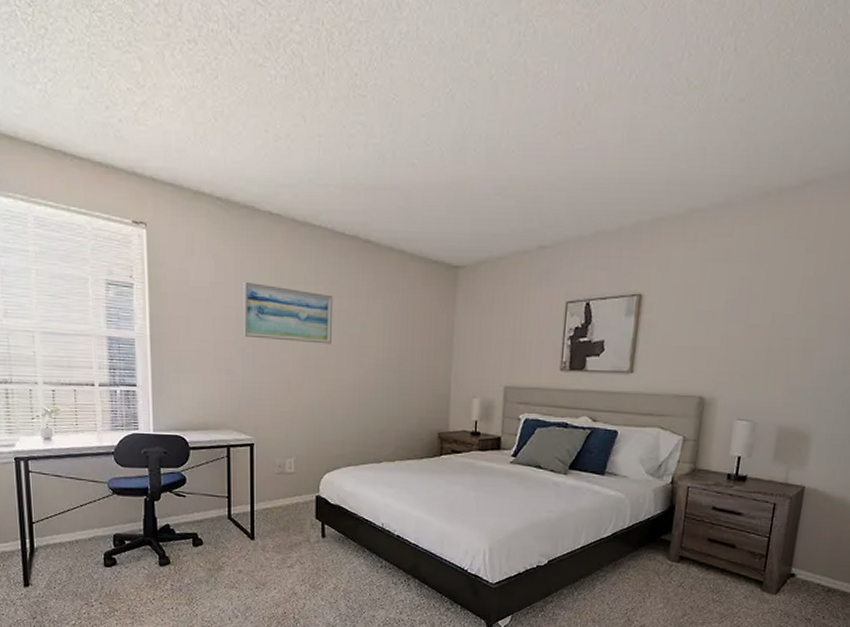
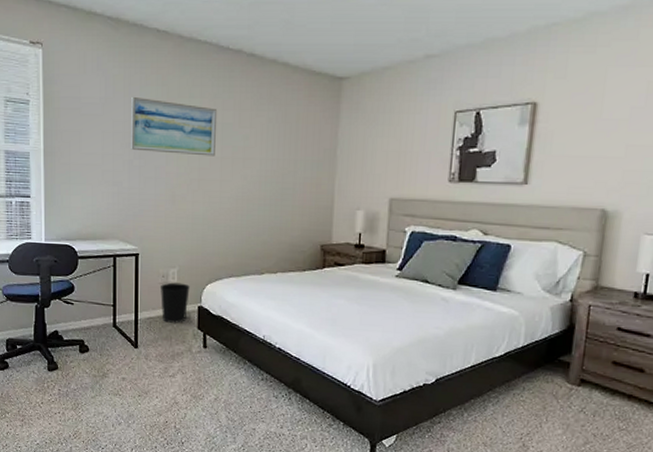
wastebasket: none [276,472,307,514] -> present [159,282,190,323]

